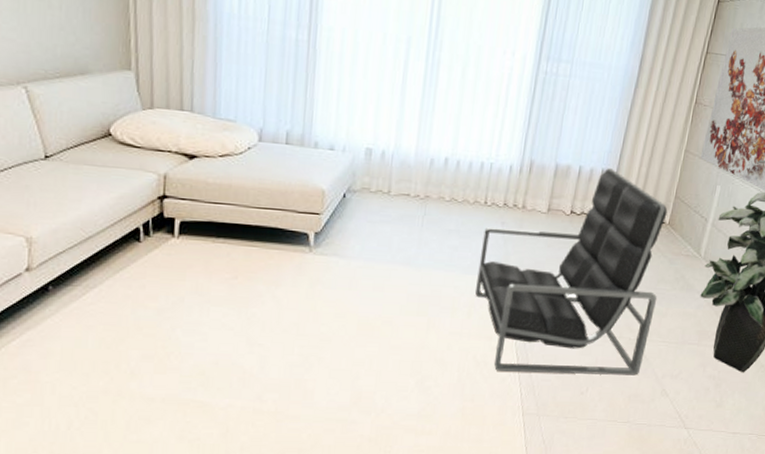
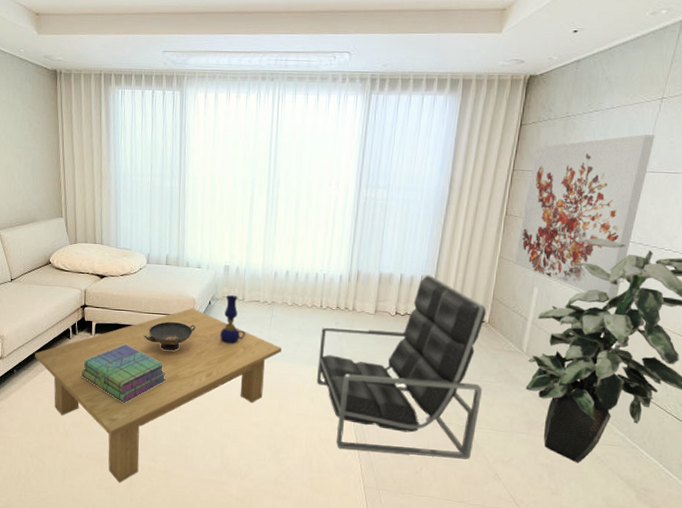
coffee table: none [84,201,435,432] -> present [35,308,282,483]
stack of books: none [155,249,282,328] -> present [80,344,166,403]
decorative bowl: none [250,218,324,258] -> present [143,321,196,351]
oil lamp: none [356,185,390,249] -> present [220,294,245,345]

